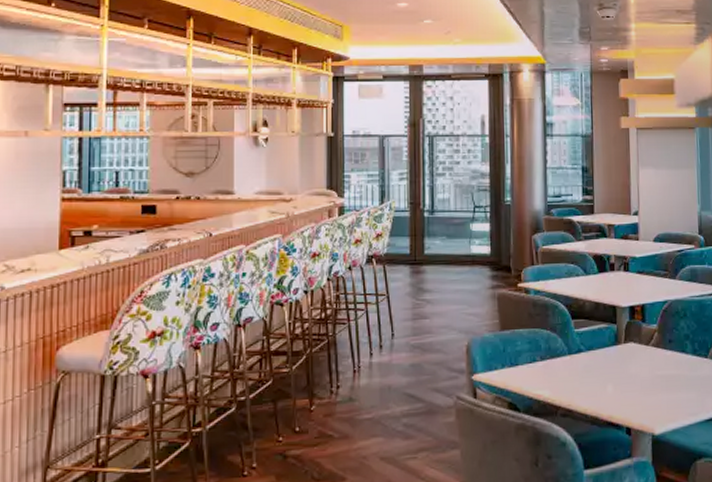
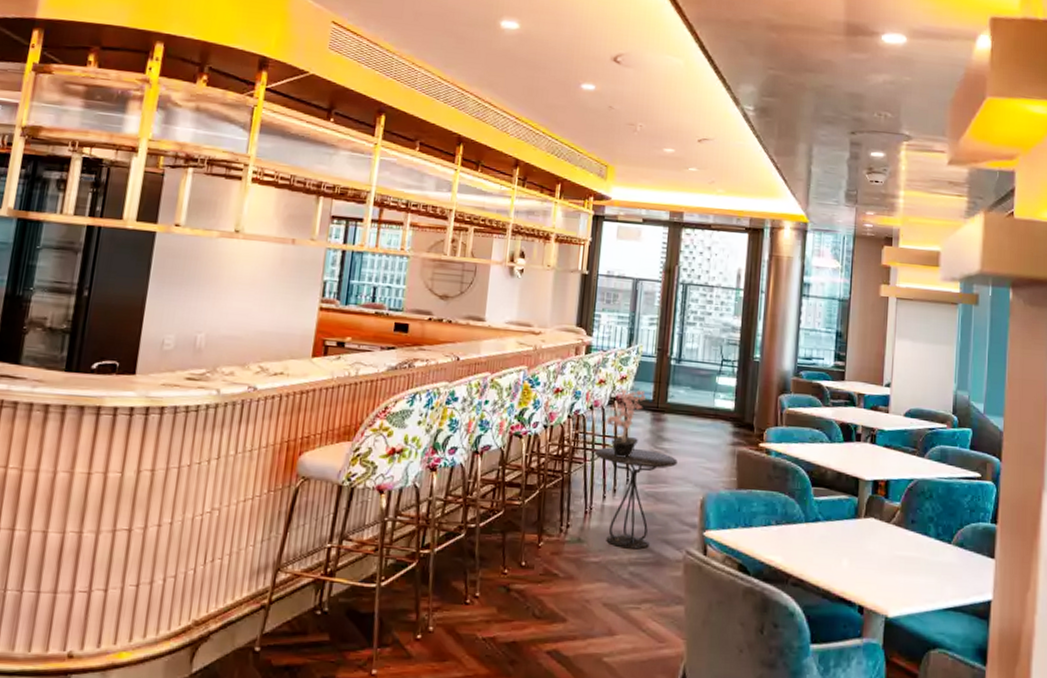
side table: none [357,302,440,402] -> present [594,447,678,550]
potted plant: none [366,244,403,314] -> present [606,387,646,458]

